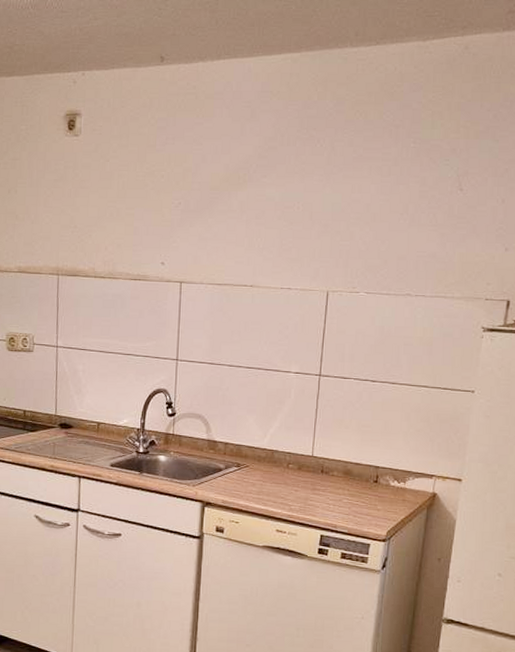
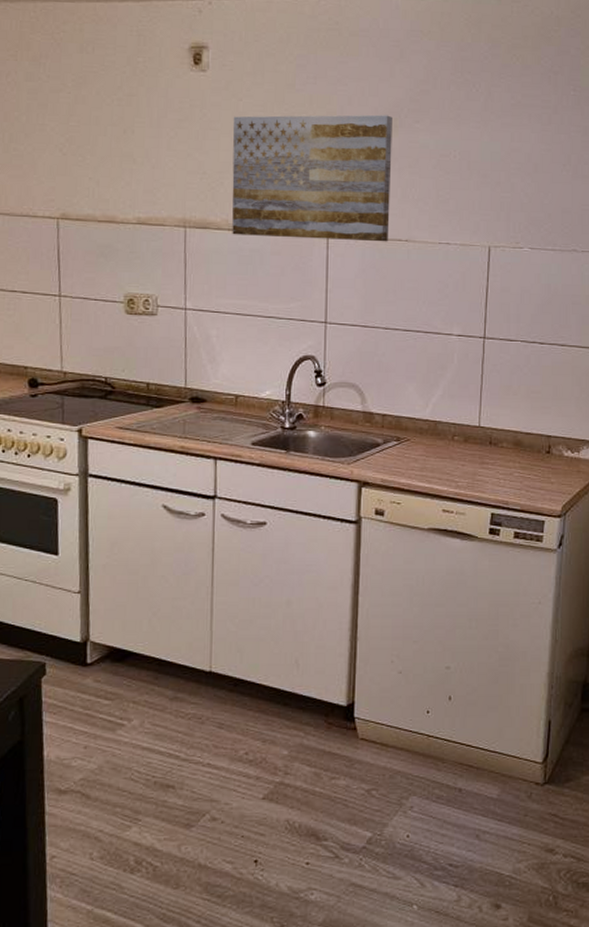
wall art: none [98,171,242,288] -> present [232,114,392,242]

